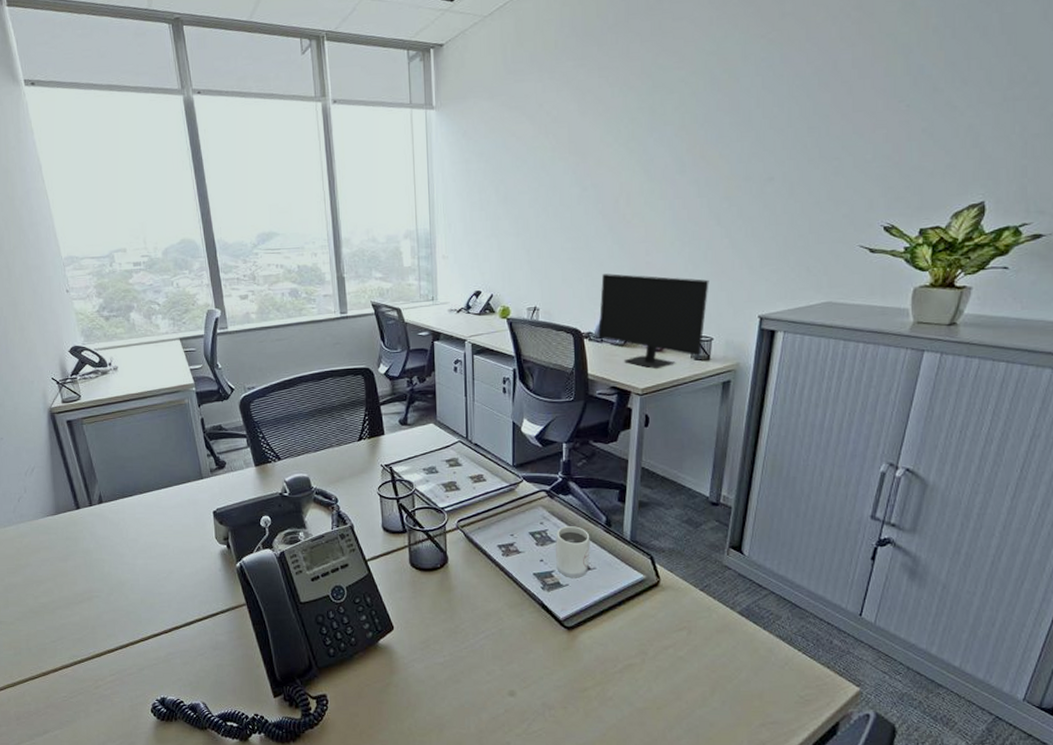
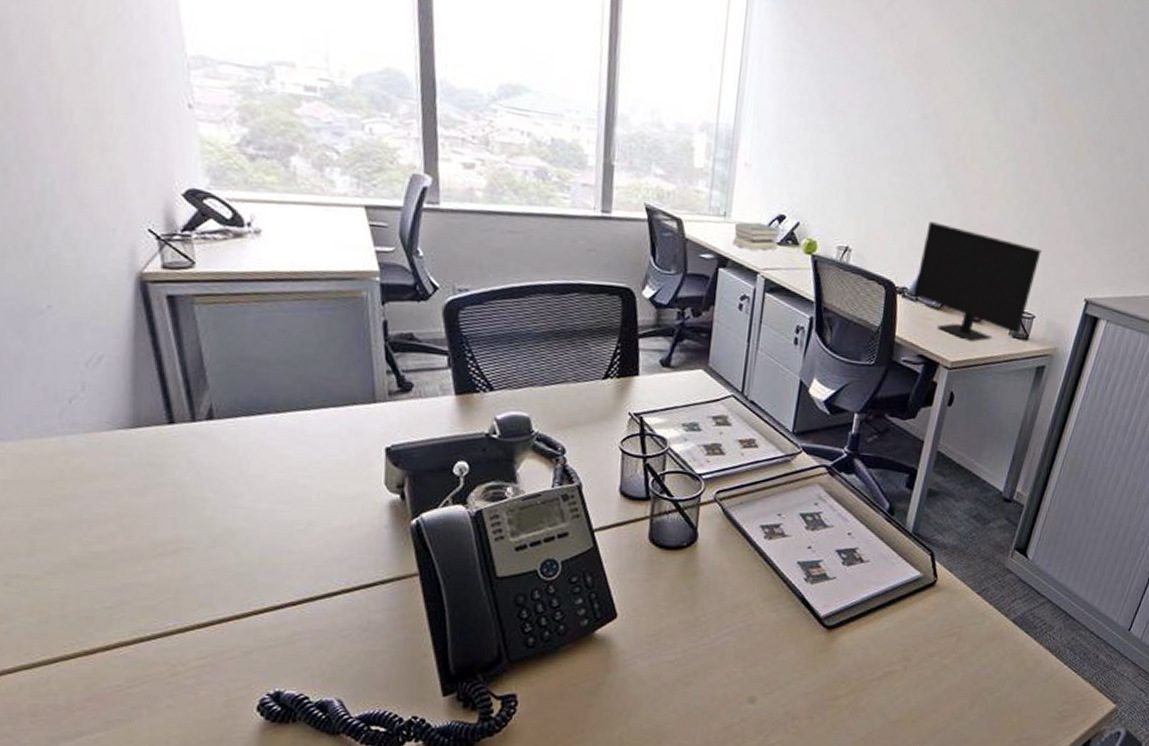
books: none [441,300,478,323] -> present [732,221,780,251]
mug: present [555,526,591,578] -> none [825,510,869,571]

